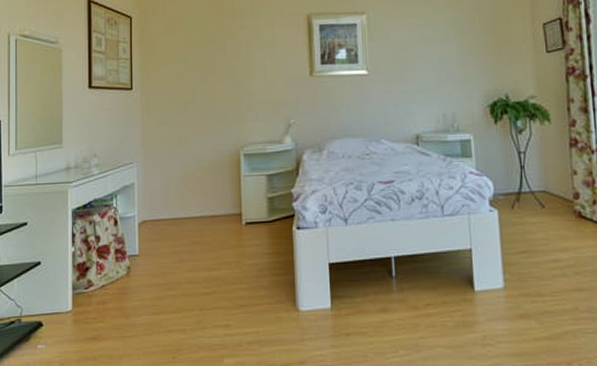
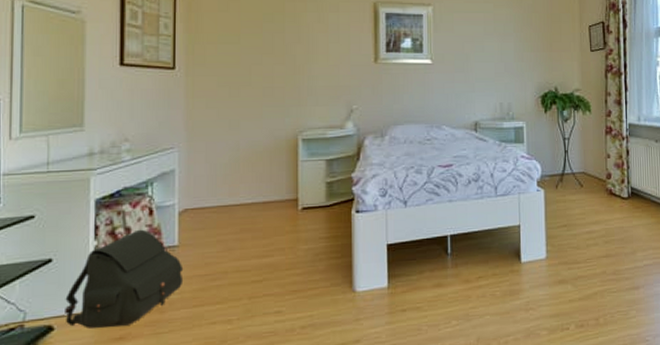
satchel: none [51,238,144,327] -> present [65,229,184,329]

